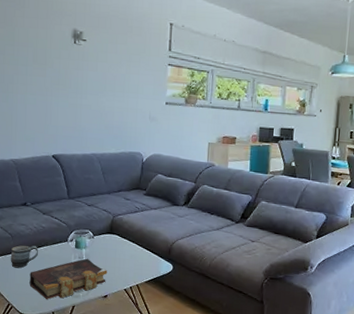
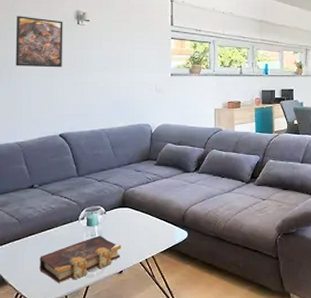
mug: present [10,245,38,268] -> none [18,228,48,254]
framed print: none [13,31,60,88] -> present [15,16,63,68]

